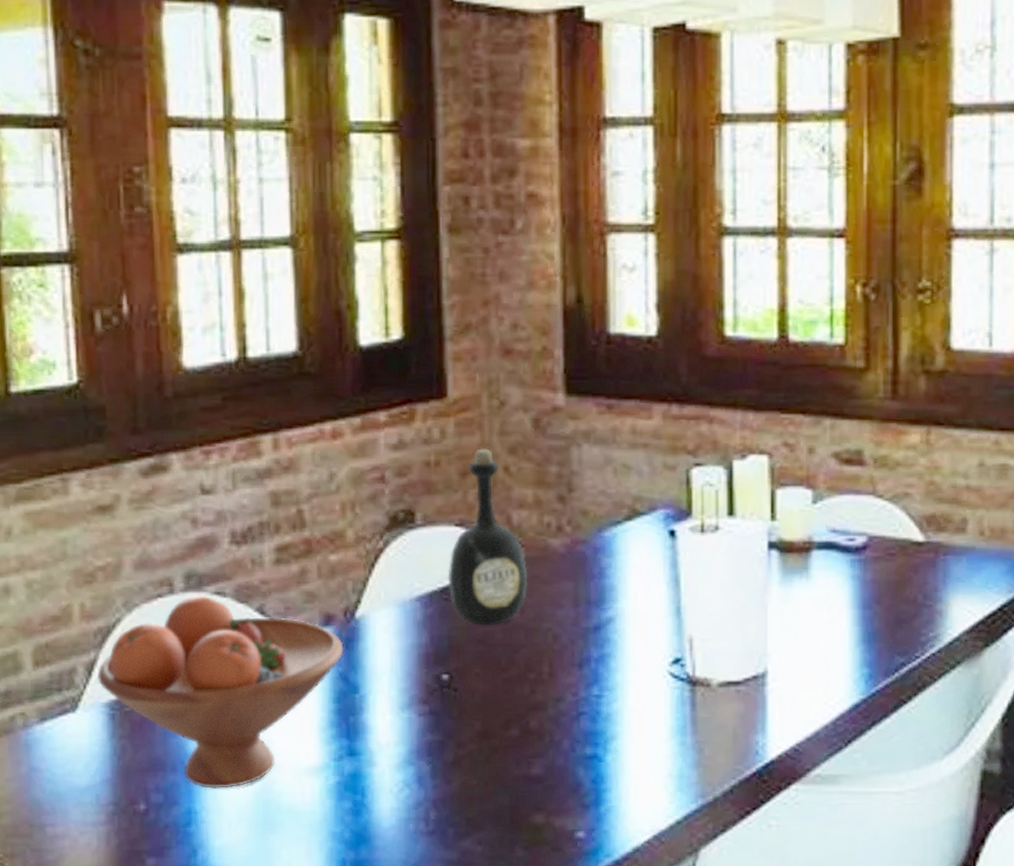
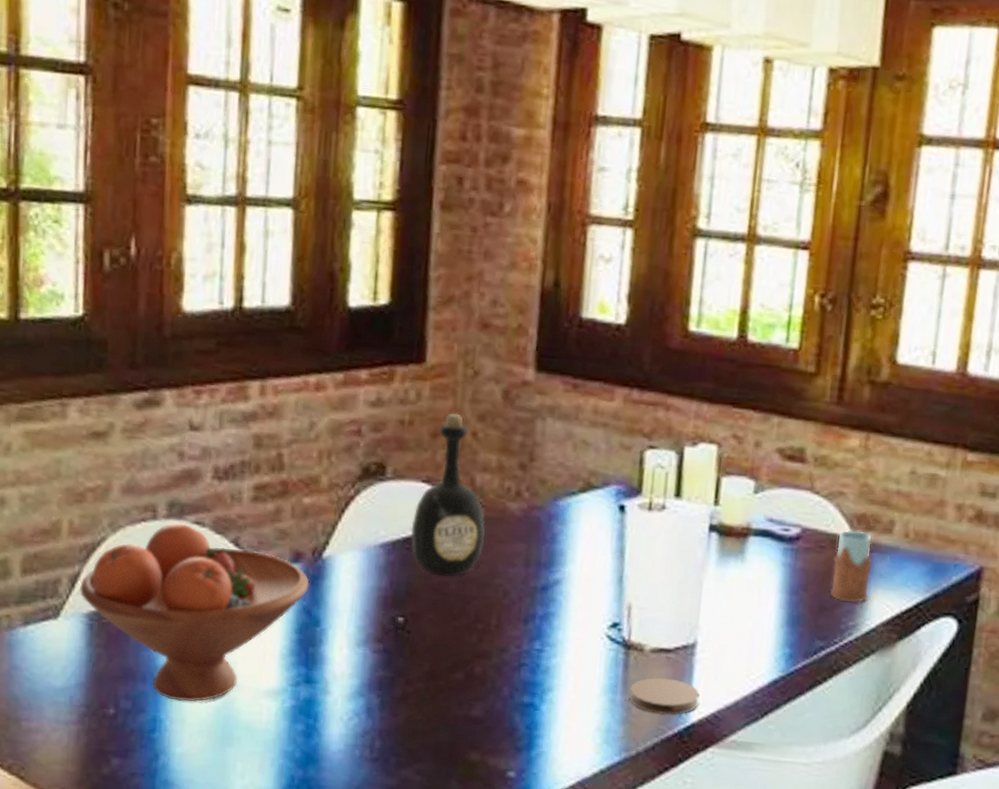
coaster: none [700,713,776,754] -> present [629,677,700,715]
drinking glass: none [905,533,948,612] -> present [830,530,873,602]

